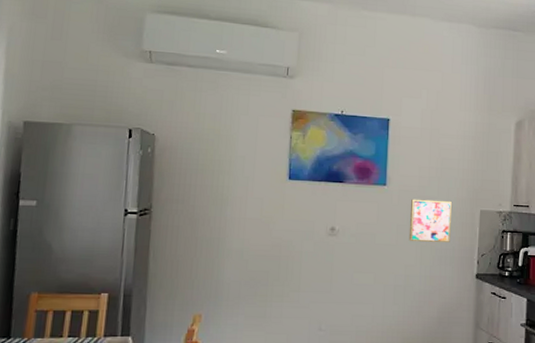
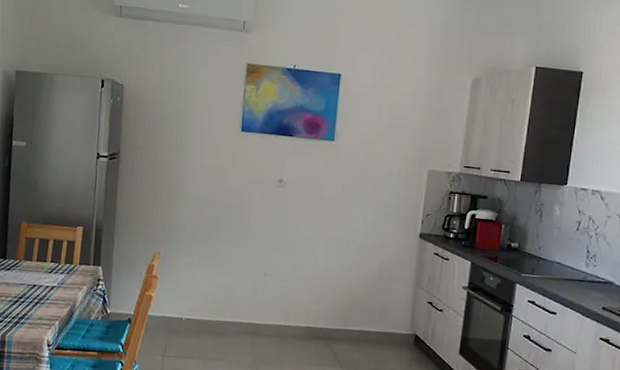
wall art: present [408,199,453,242] -> none [353,155,400,200]

